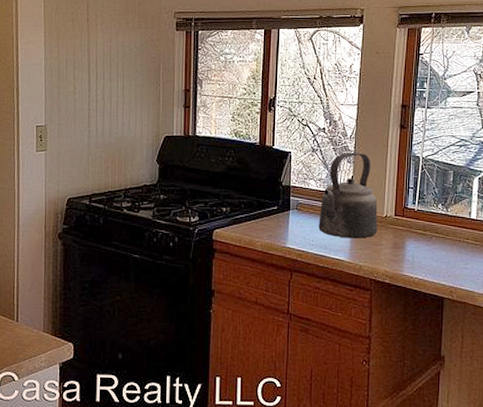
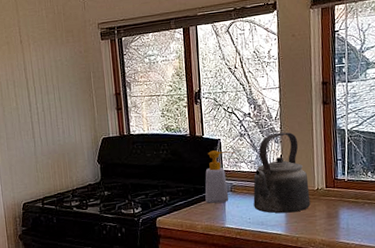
soap bottle: none [268,163,305,220] -> present [205,150,236,203]

